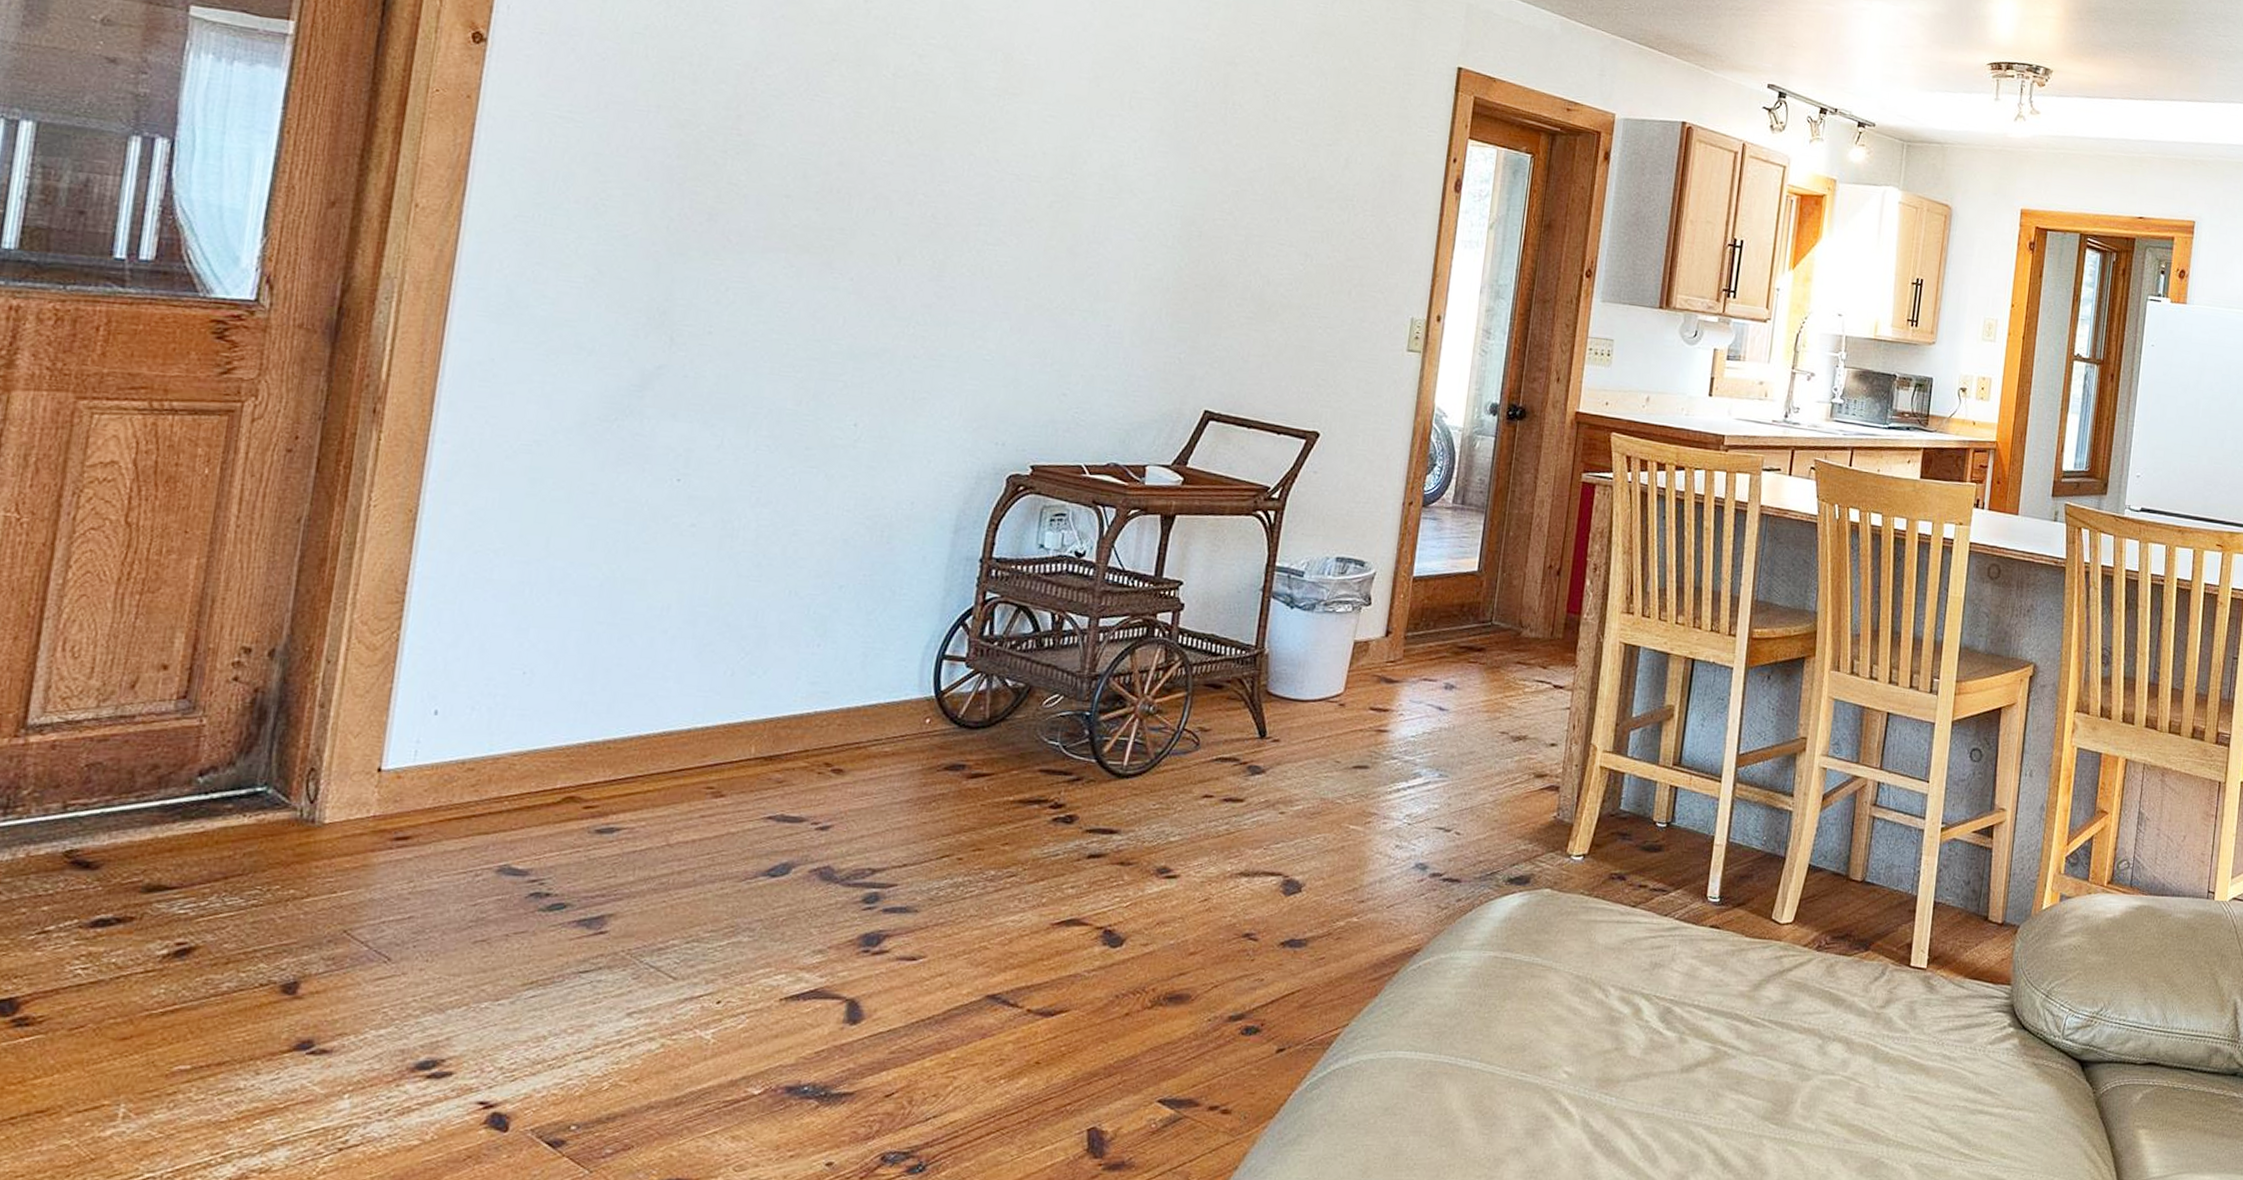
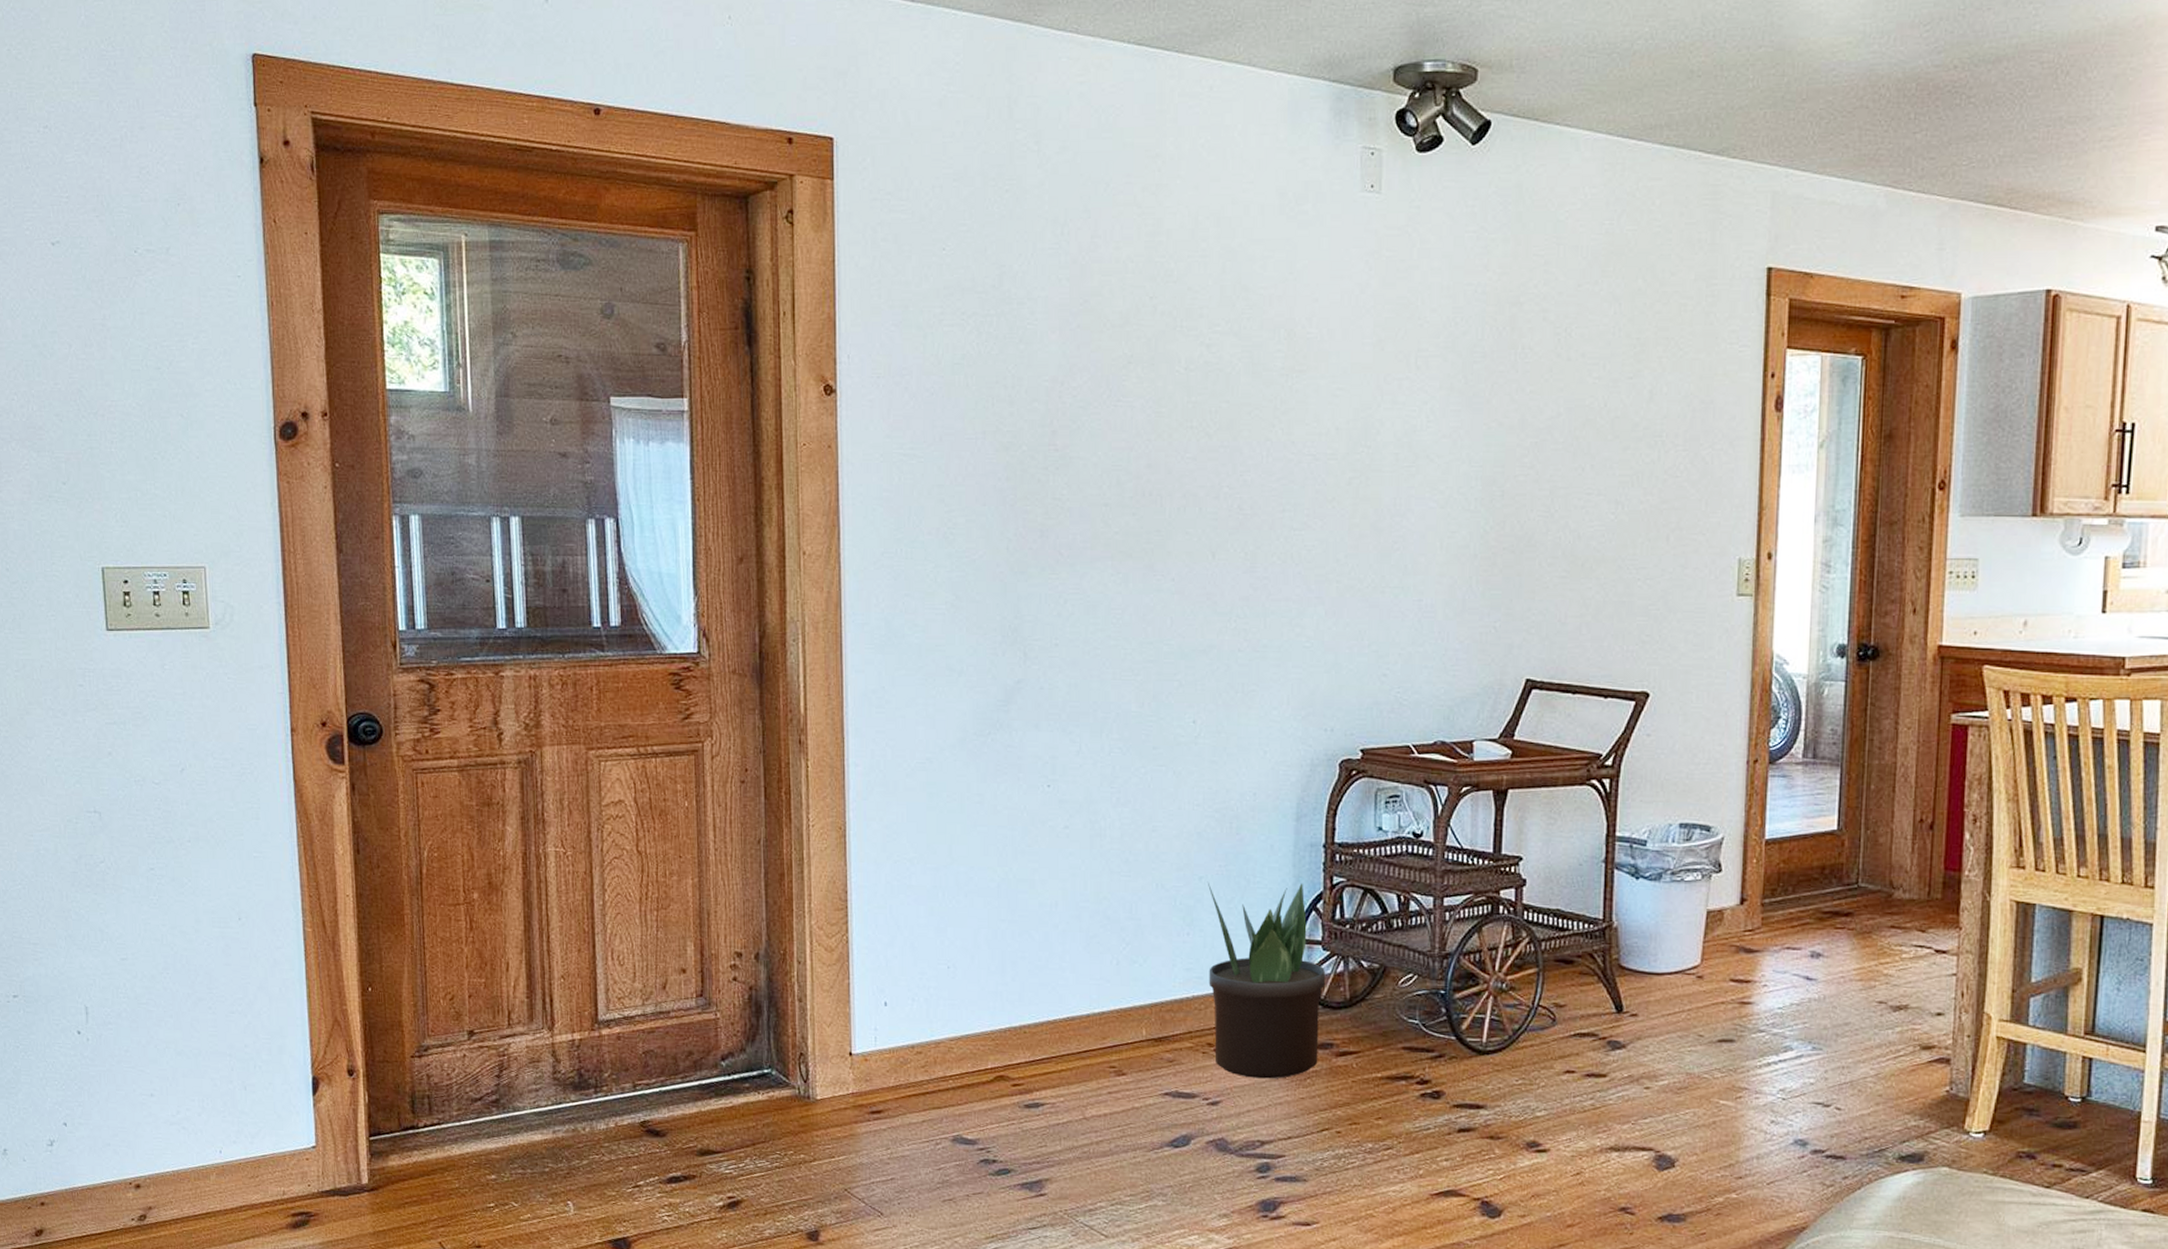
planter: none [832,590,966,802] -> present [1207,881,1325,1079]

